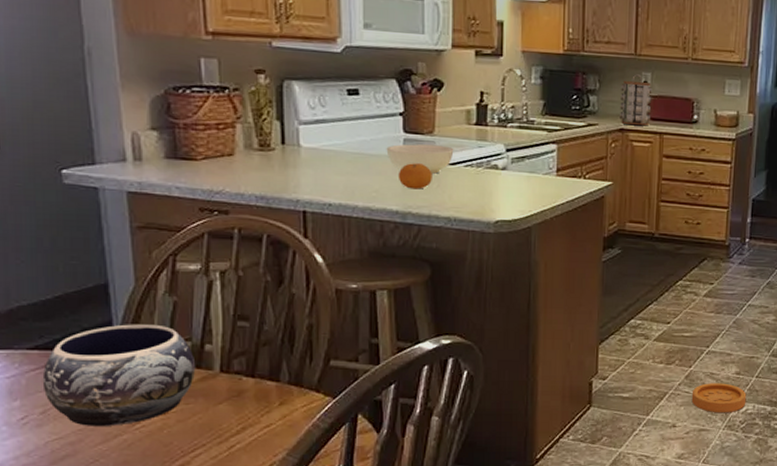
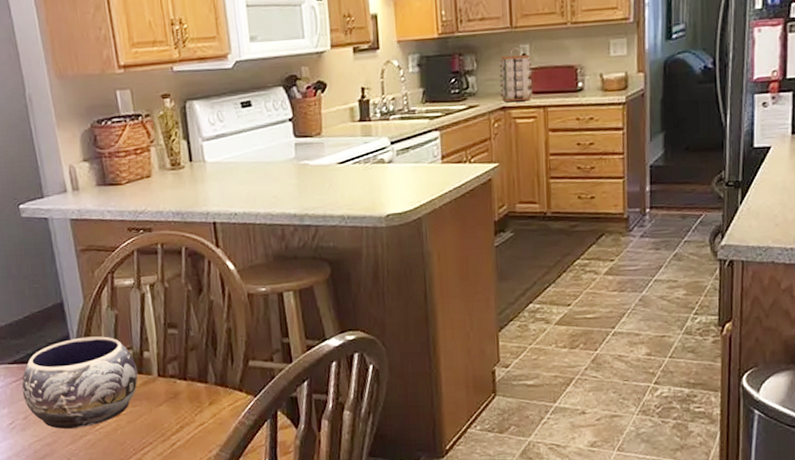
bowl: present [386,144,454,174] -> none [280,145,342,174]
fruit: present [398,163,432,189] -> none [292,165,324,192]
pet bowl: present [691,383,747,413] -> none [600,365,660,398]

